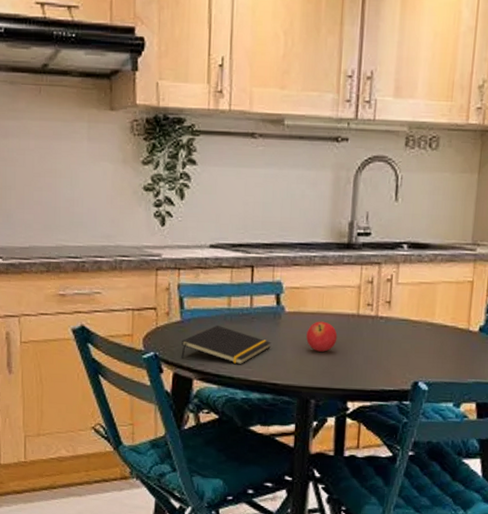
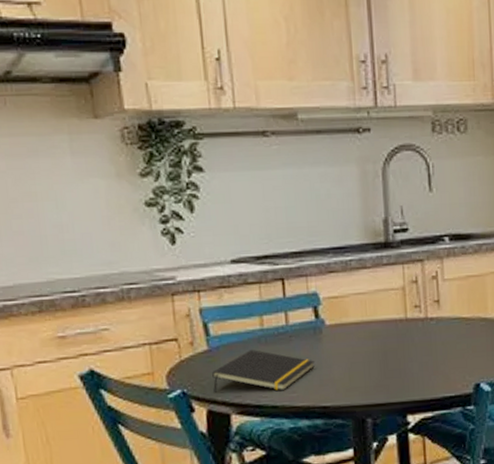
fruit: present [306,321,338,352] -> none [353,330,387,365]

